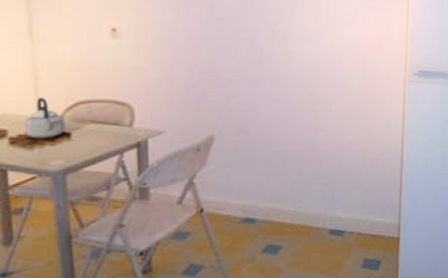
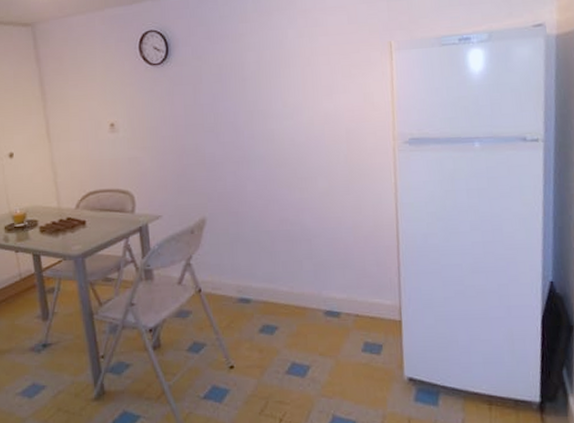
teapot: present [24,97,66,139] -> none [50,190,81,227]

